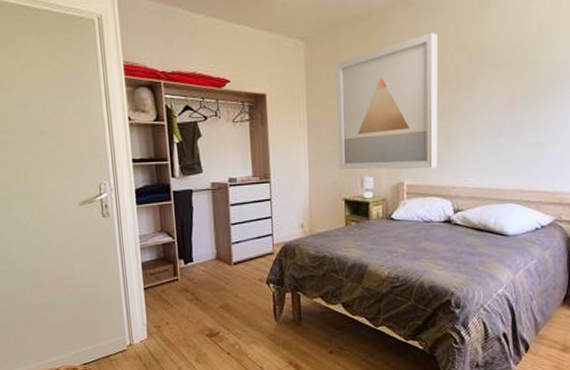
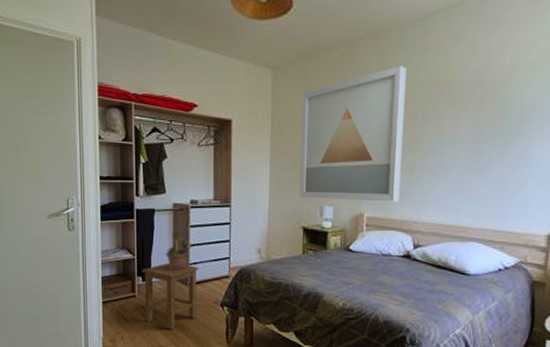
stool: none [183,243,242,311] -> present [142,262,199,330]
potted plant: none [206,211,234,251] -> present [166,231,193,271]

